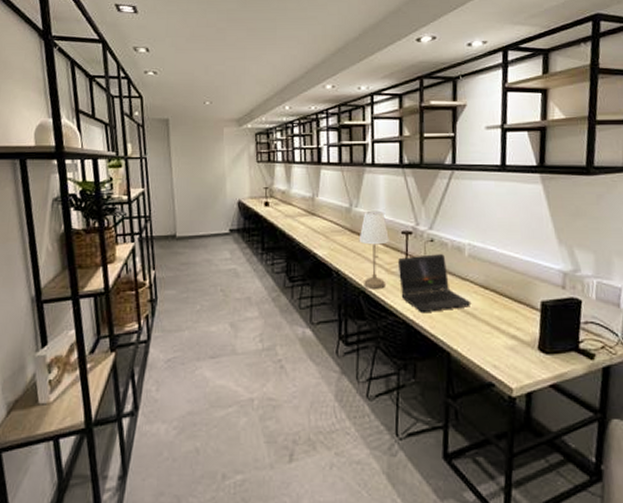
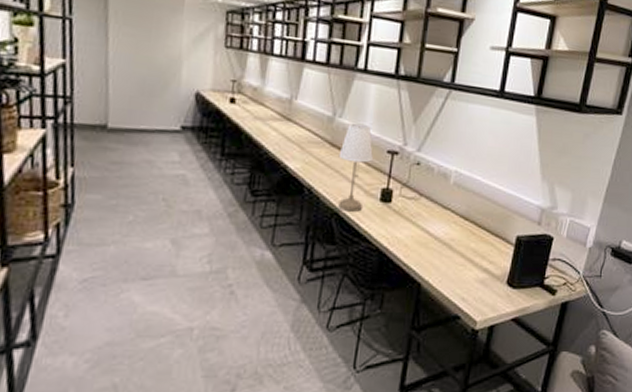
laptop computer: present [398,254,472,313] -> none [378,178,450,241]

